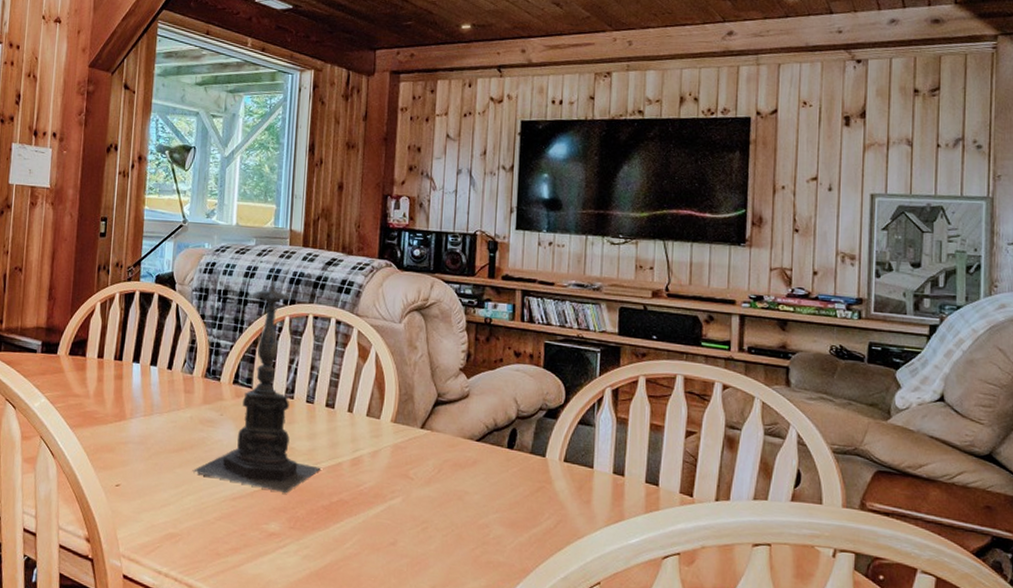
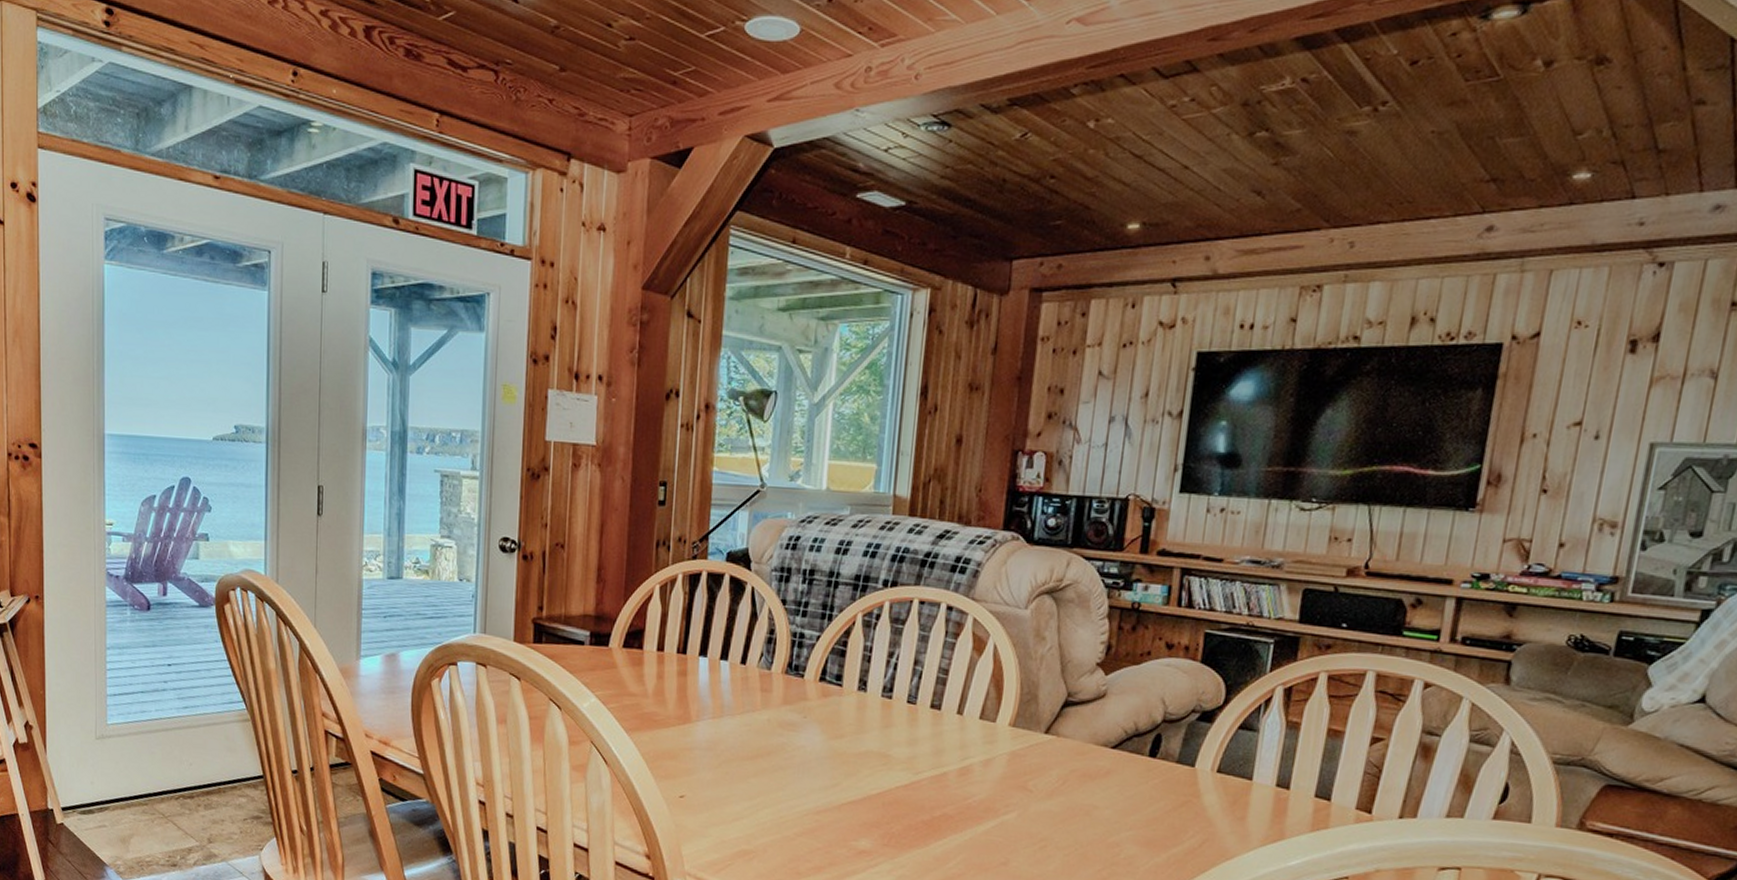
candle holder: present [192,263,321,493] -> none [769,537,923,806]

